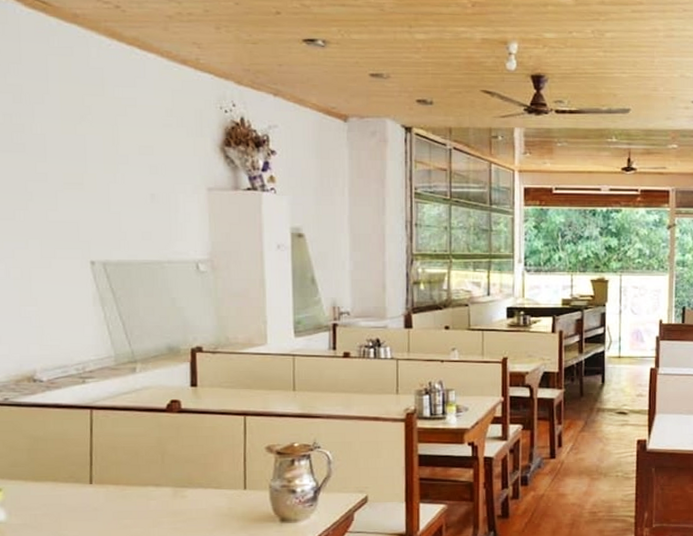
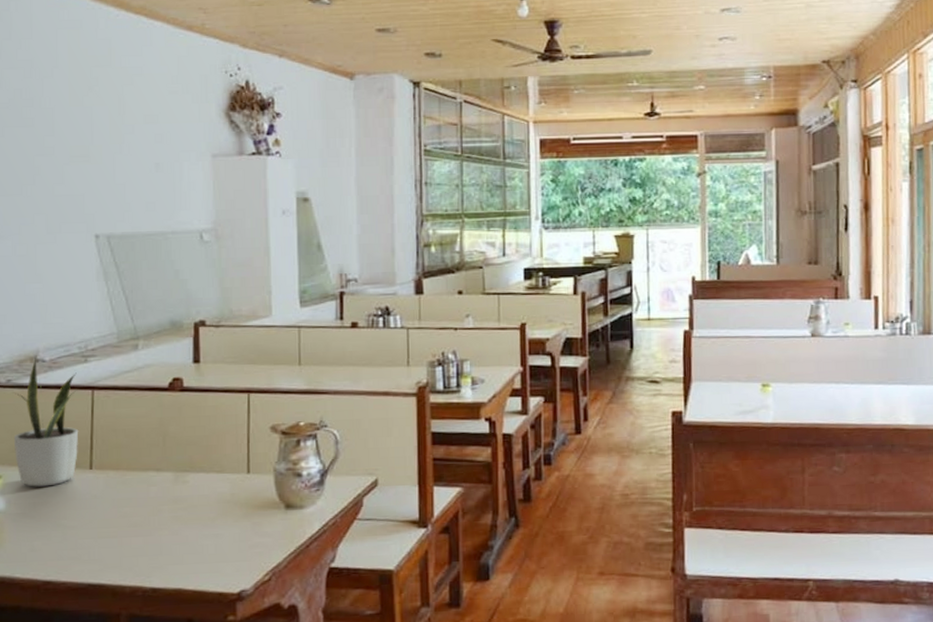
potted plant: none [12,376,78,500] -> present [13,355,79,487]

